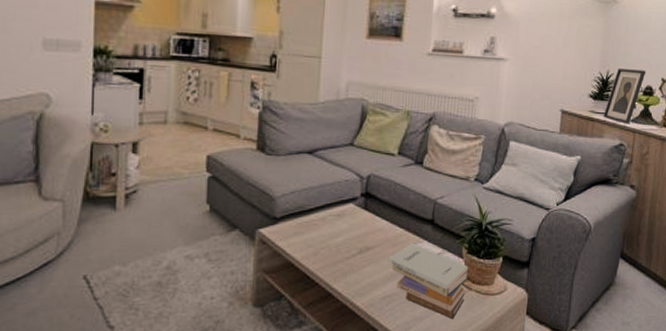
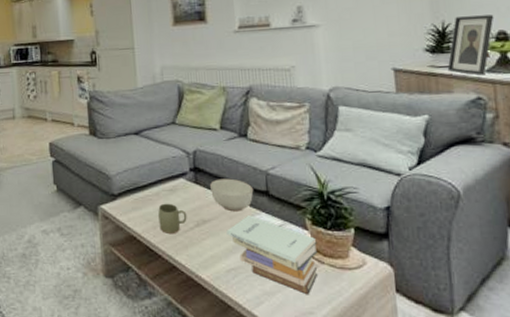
mug: none [320,229,351,260] -> present [158,203,187,233]
bowl: none [378,206,420,239] -> present [210,178,254,212]

